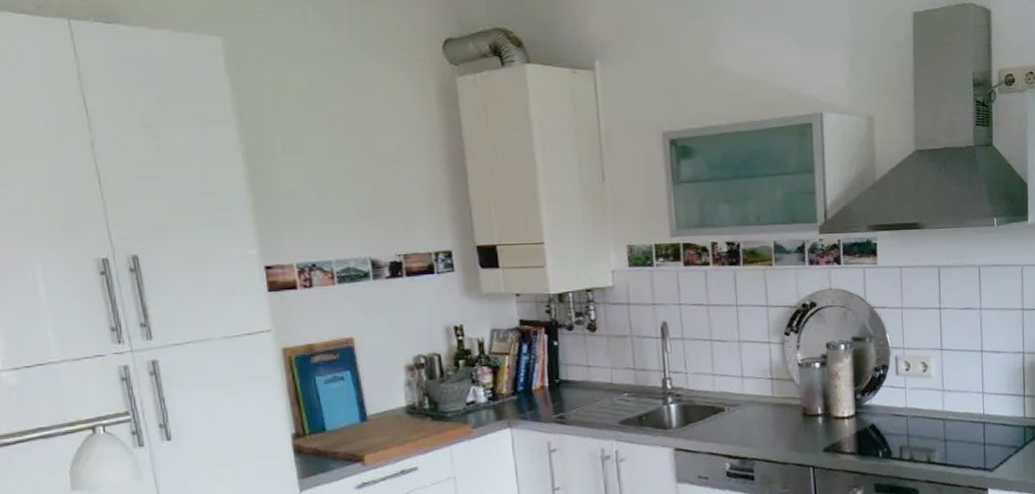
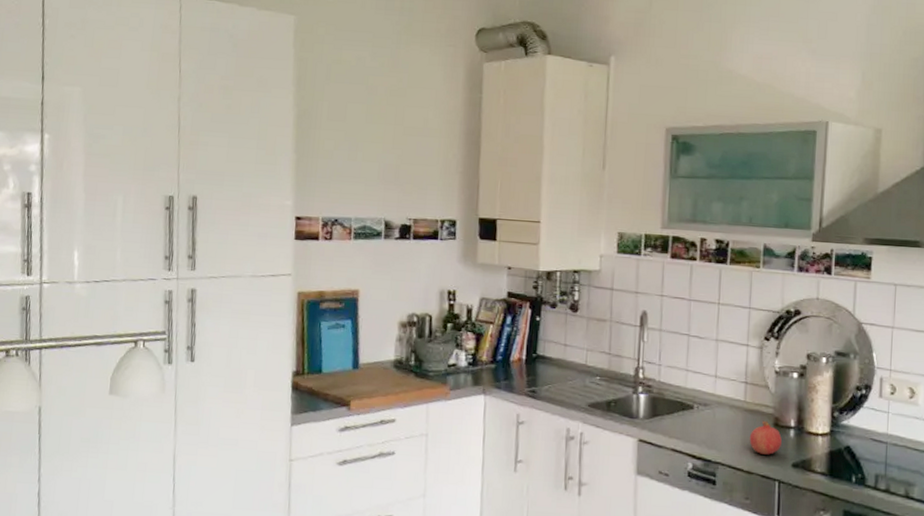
fruit: none [781,412,812,445] -> present [749,420,782,455]

